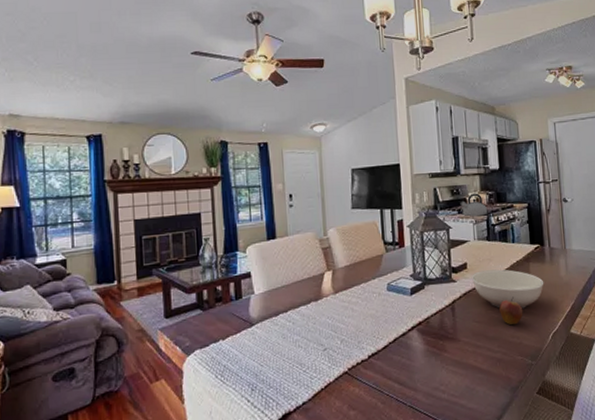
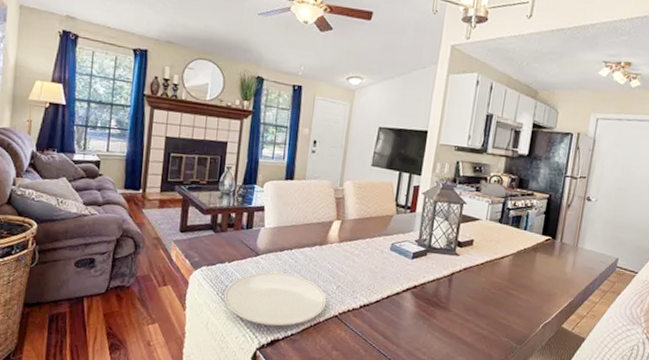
plate: none [223,337,334,401] -> present [223,272,327,327]
bowl: present [471,269,544,309] -> none [474,250,547,295]
fruit: present [499,297,523,325] -> none [495,281,520,308]

